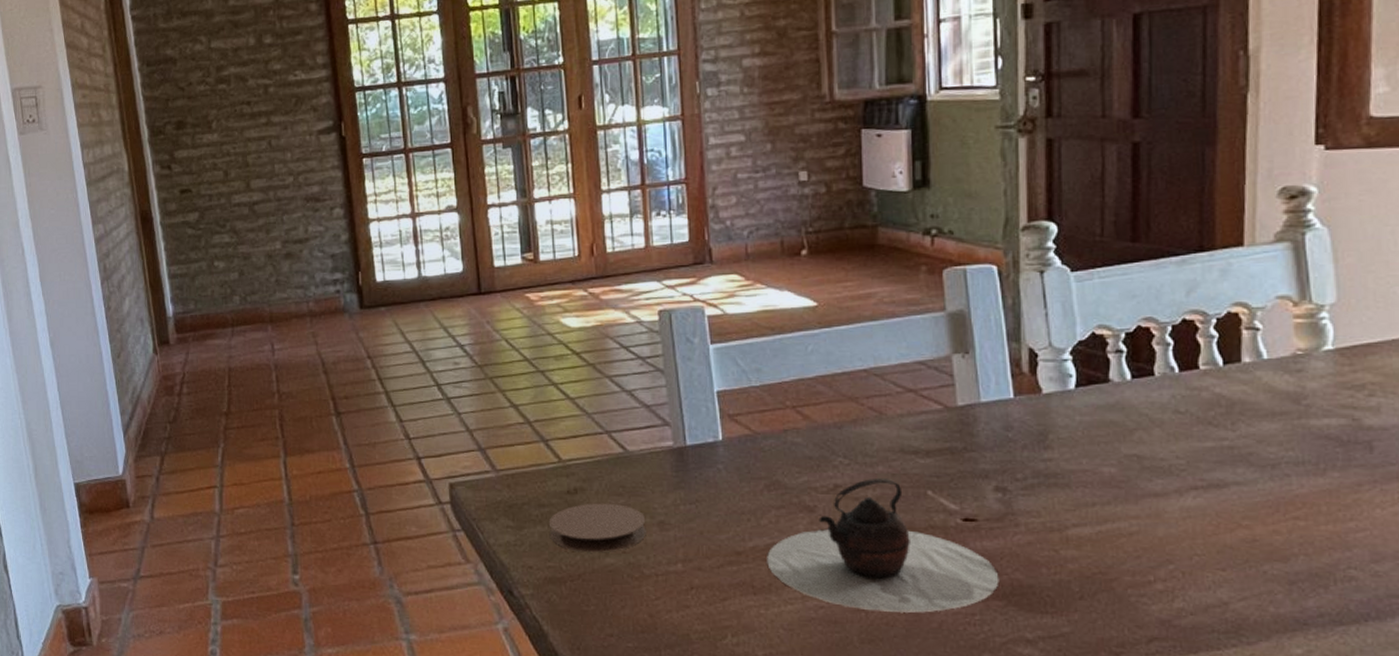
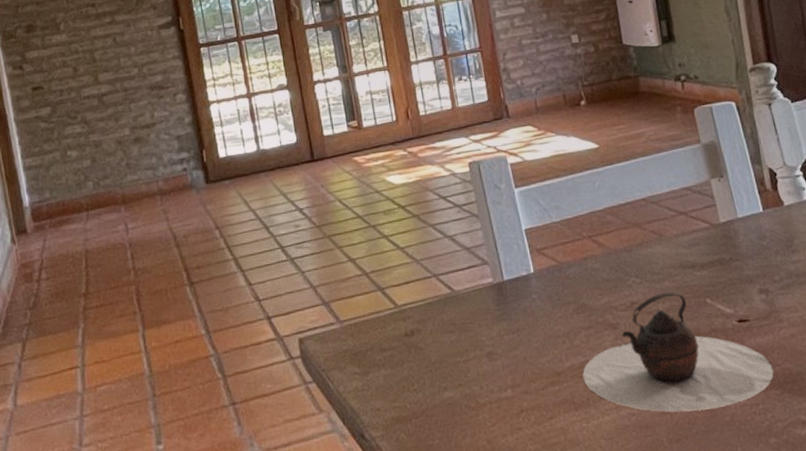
coaster: present [548,503,646,552] -> none [391,340,478,389]

